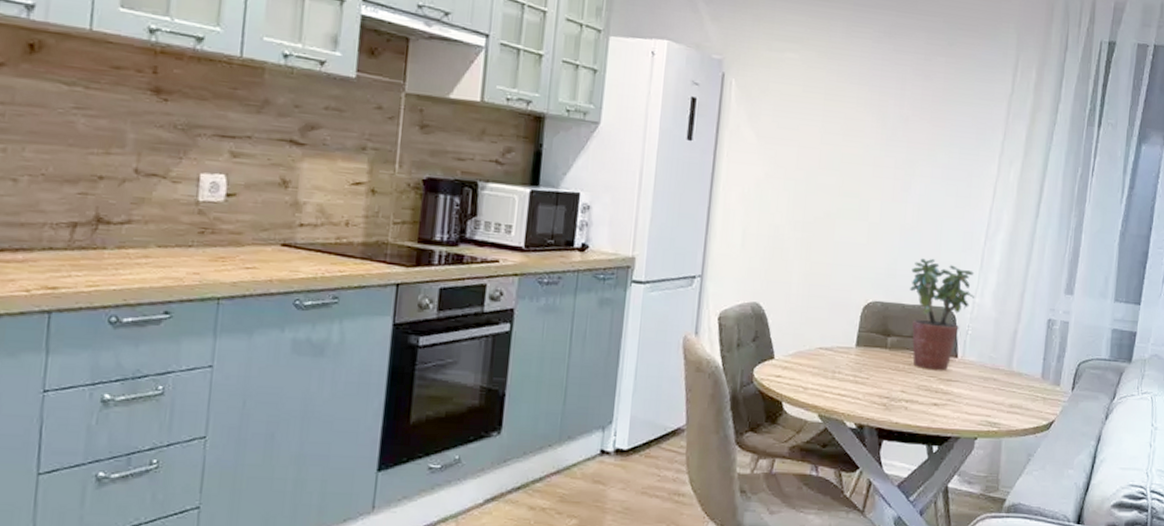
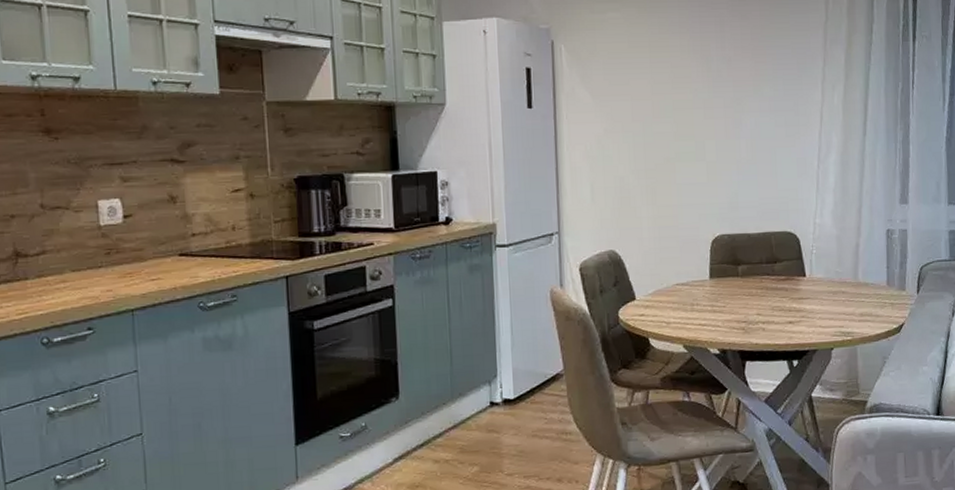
potted plant: present [910,258,975,371] -> none [752,187,815,292]

